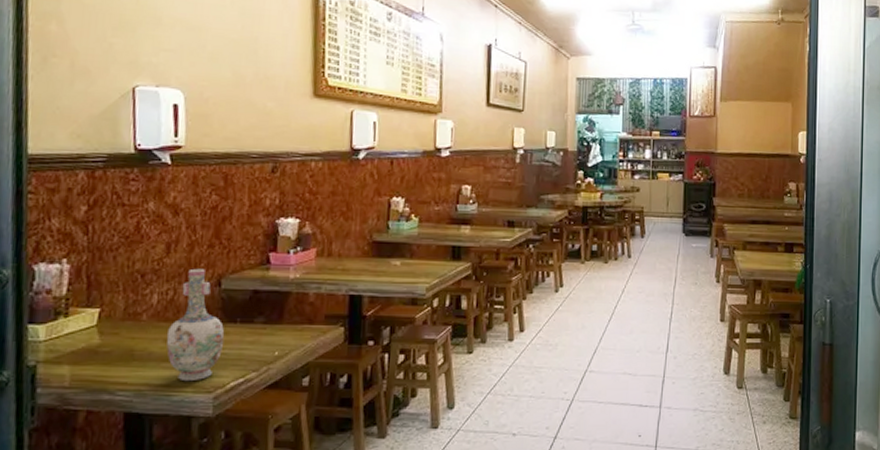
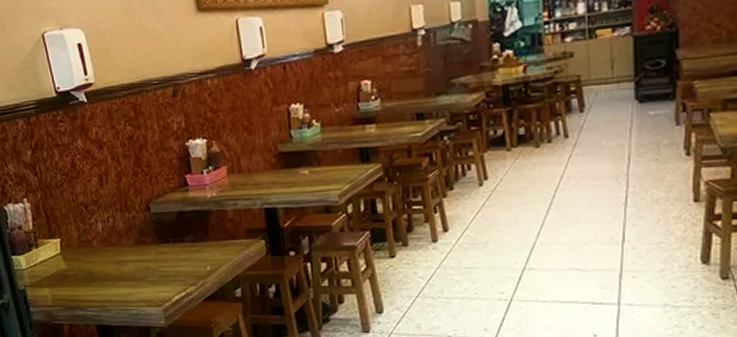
vase: present [166,268,225,382] -> none [115,196,163,297]

